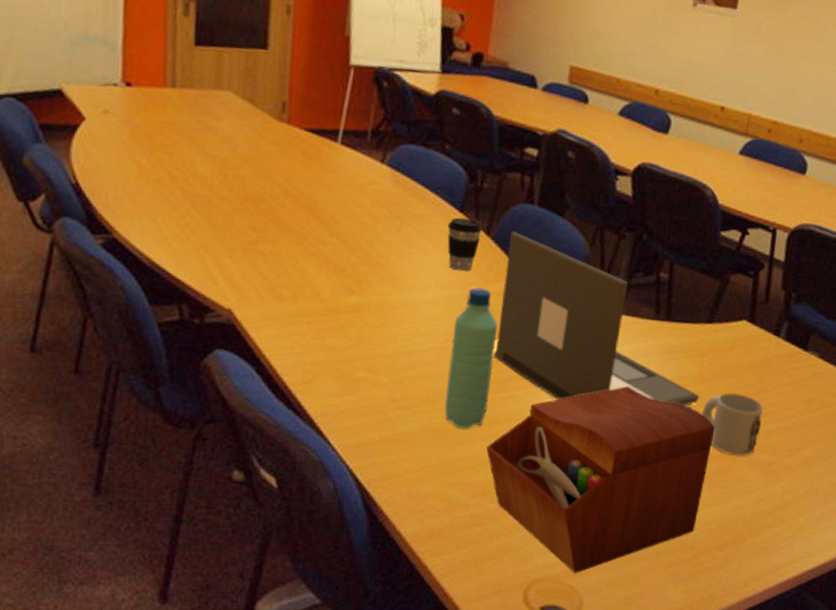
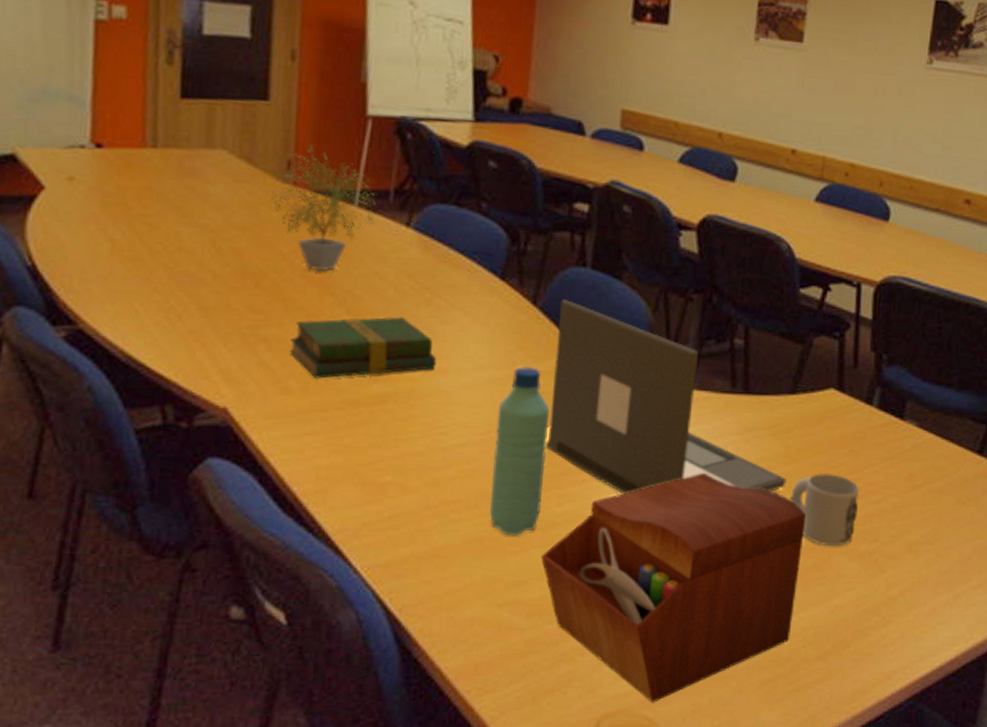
potted plant: none [267,89,356,199] -> present [269,145,375,272]
book: none [282,239,404,289] -> present [289,316,437,379]
coffee cup: present [447,217,483,272] -> none [487,286,528,349]

